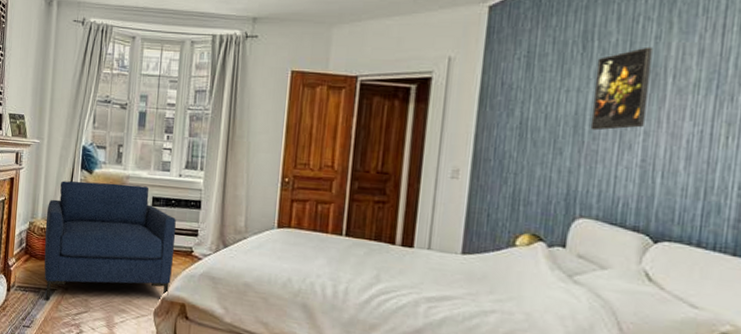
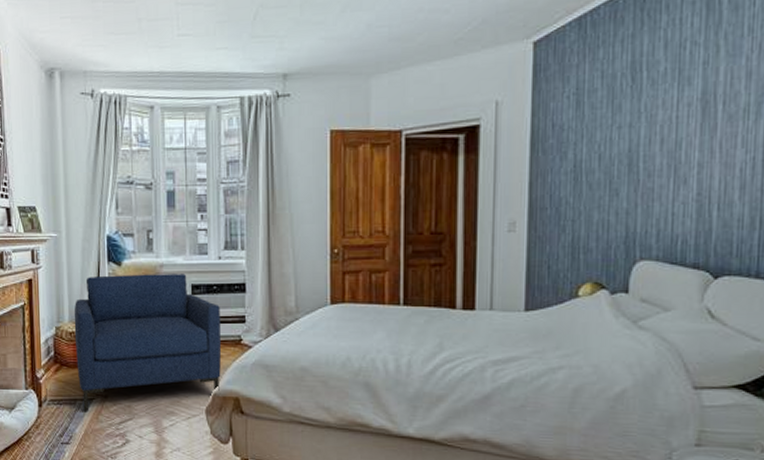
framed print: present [590,46,653,131] -> none [644,73,701,167]

